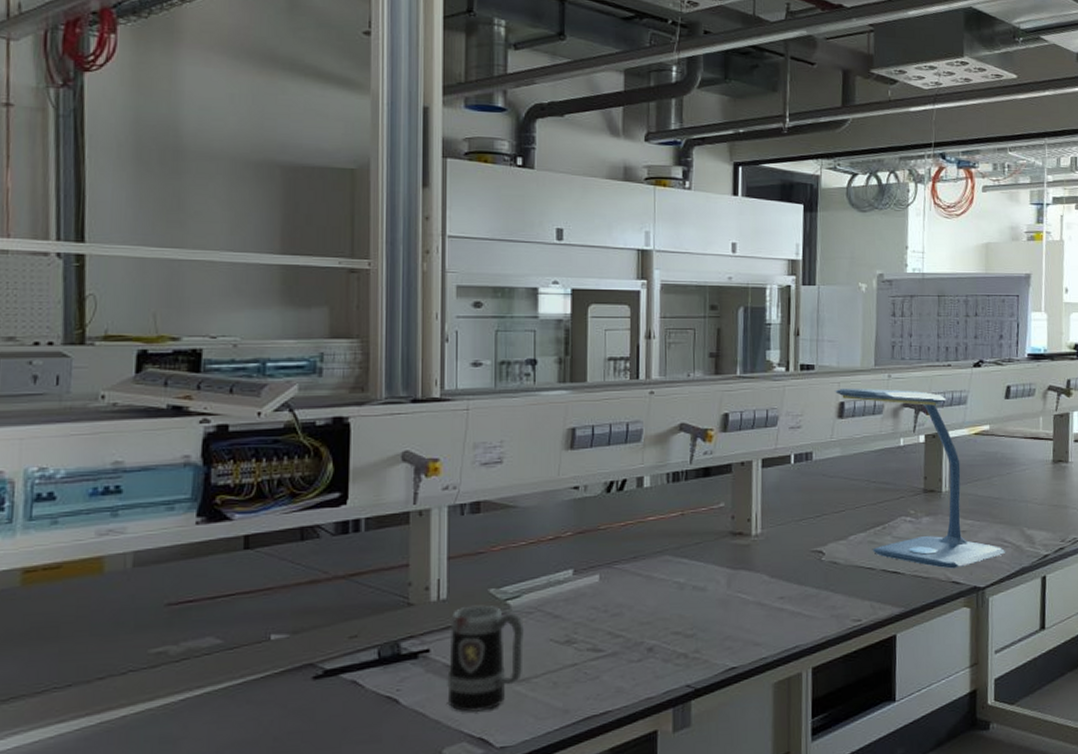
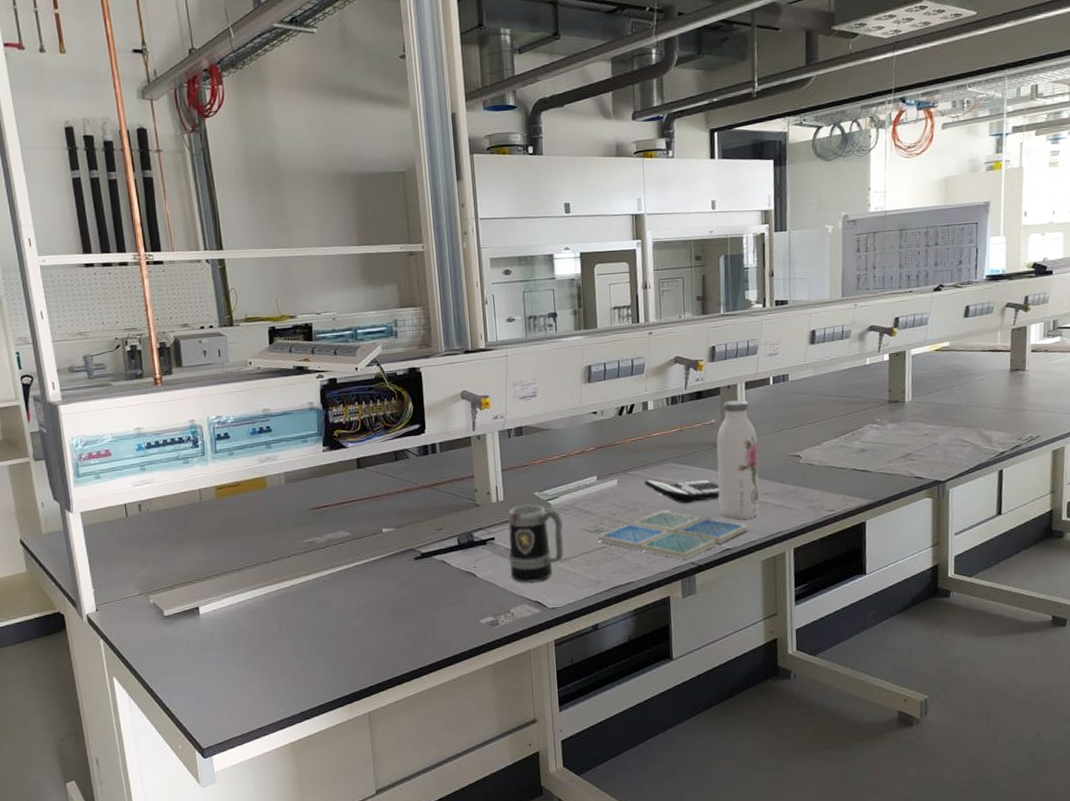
drink coaster: none [568,617,758,682] -> present [597,511,748,560]
calculator: none [634,576,726,609] -> present [645,480,720,504]
water bottle: none [724,480,774,630] -> present [716,400,759,520]
desk lamp: present [834,388,1006,569] -> none [806,316,965,466]

